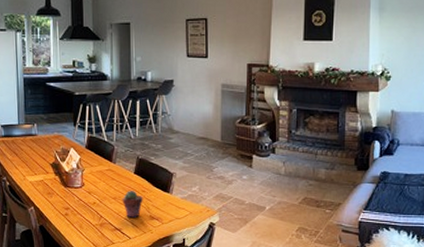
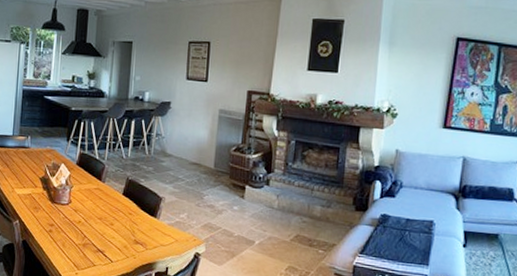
potted succulent: present [122,191,143,218] -> none [107,212,129,241]

